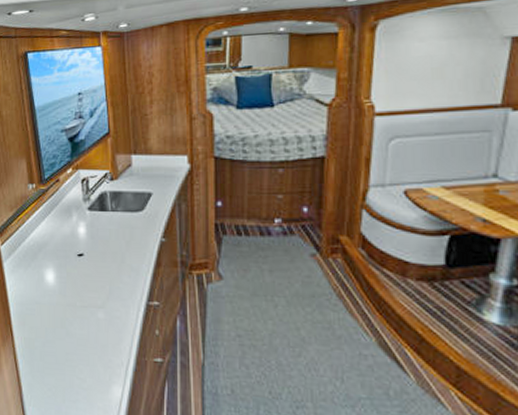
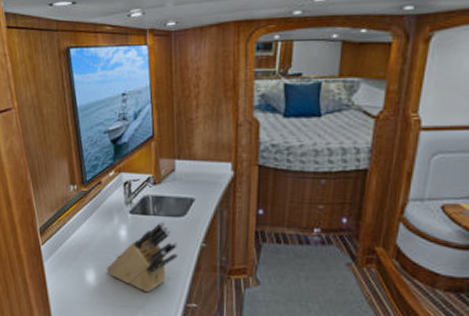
knife block: none [65,216,138,292] -> present [106,220,179,293]

